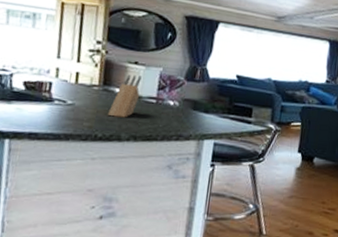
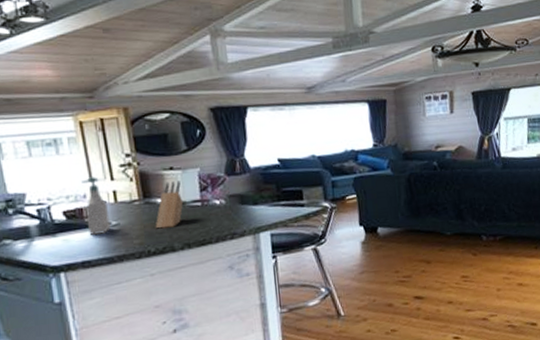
soap bottle: none [42,55,68,111] -> present [81,177,111,236]

